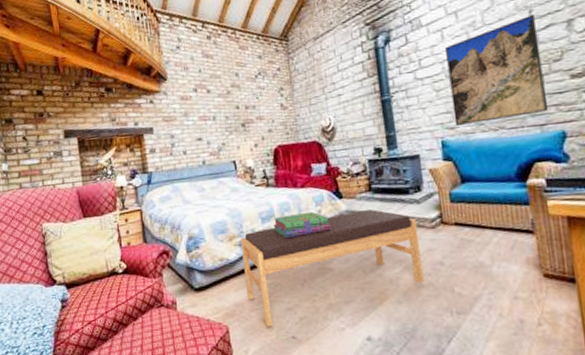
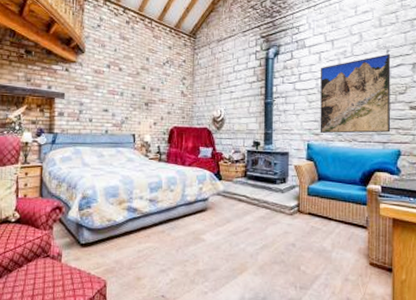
bench: present [240,209,424,327] -> none [127,192,279,285]
stack of books: present [273,211,332,239] -> none [159,188,209,209]

